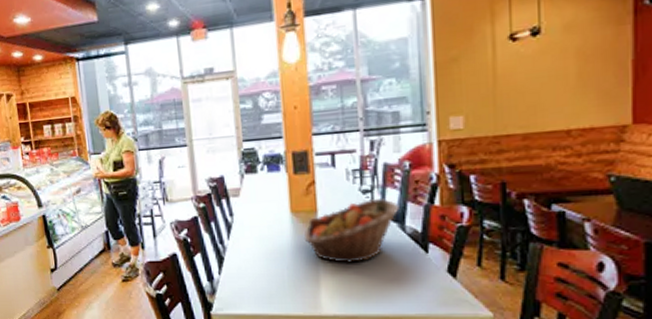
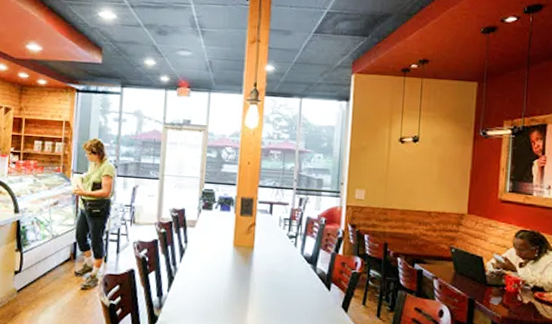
fruit basket: present [304,197,400,263] -> none [241,243,314,293]

